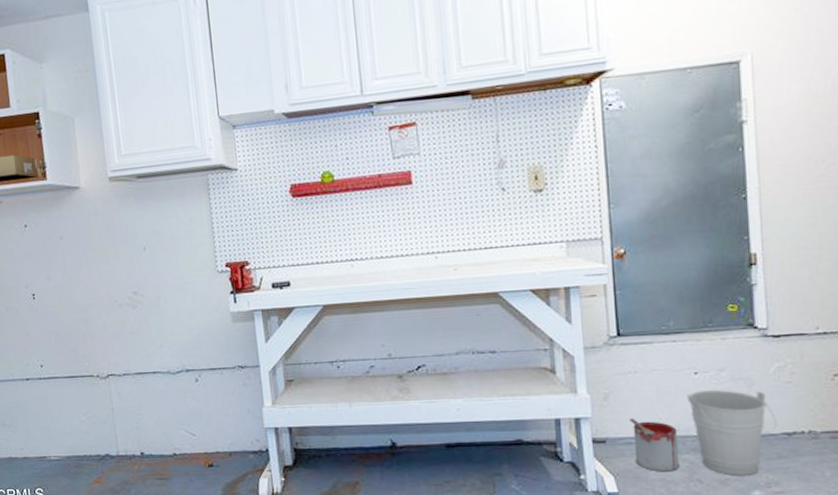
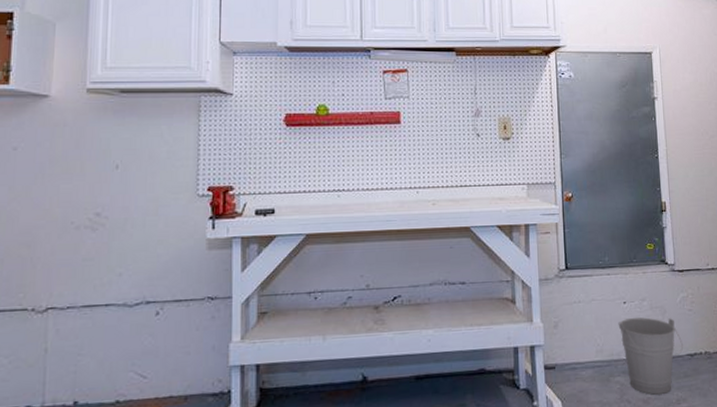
paint can: present [629,419,679,472] -> none [574,345,613,395]

